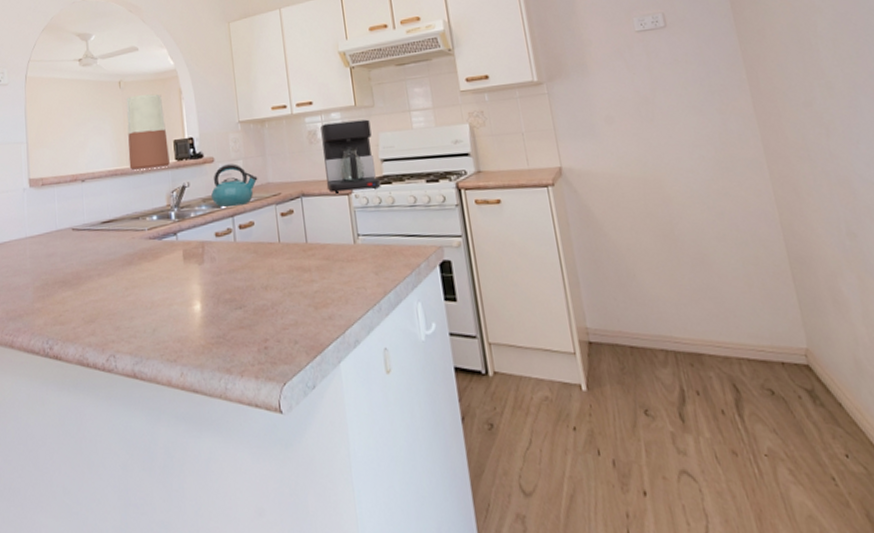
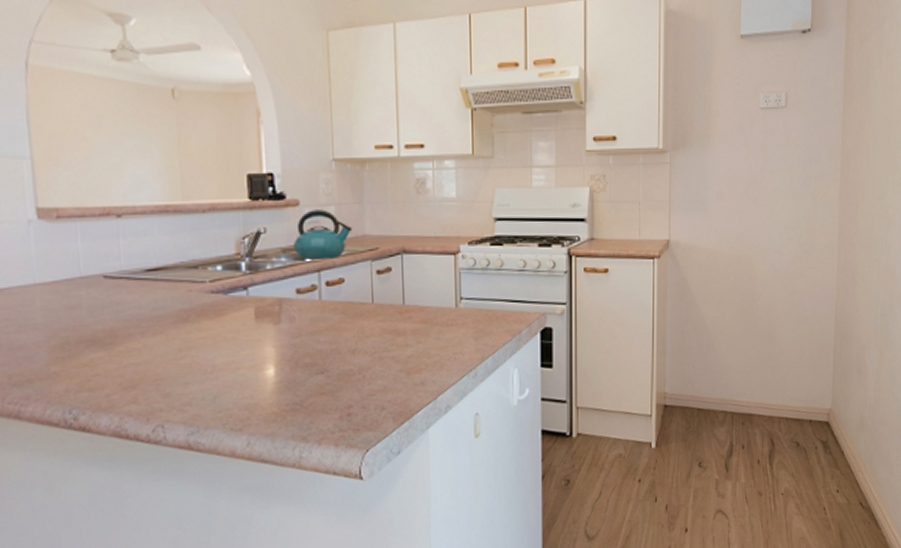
vase: present [126,94,170,170] -> none [181,111,241,207]
coffee maker: present [320,119,381,192] -> none [431,171,491,251]

